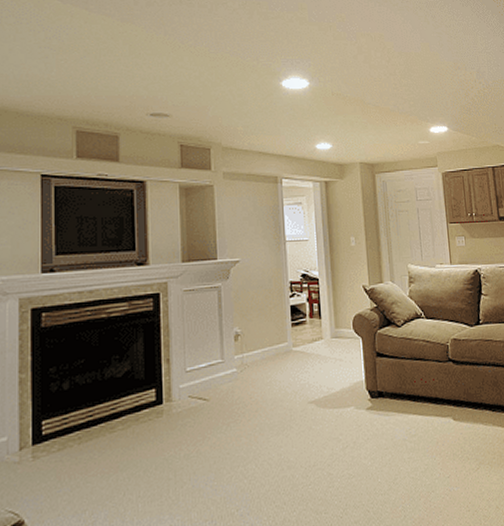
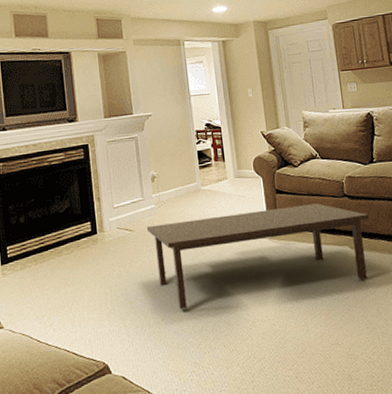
coffee table: none [226,369,474,496] -> present [147,203,370,309]

